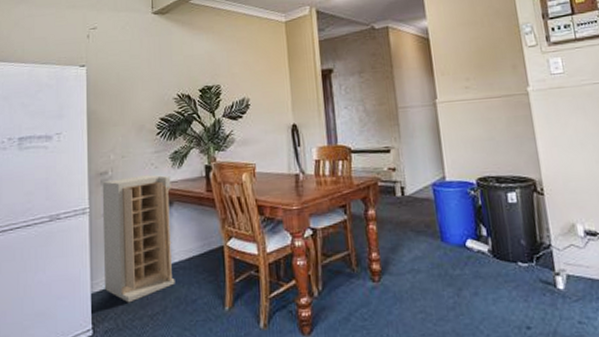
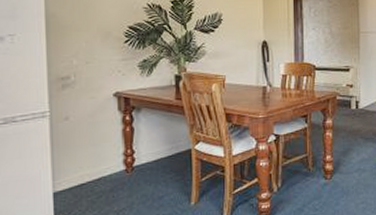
cabinet: present [102,174,175,303] -> none [63,81,142,201]

